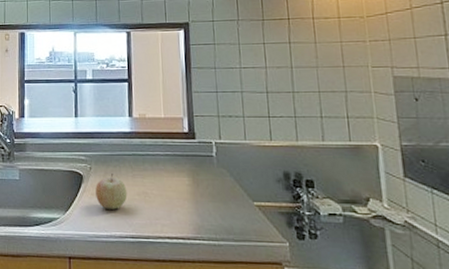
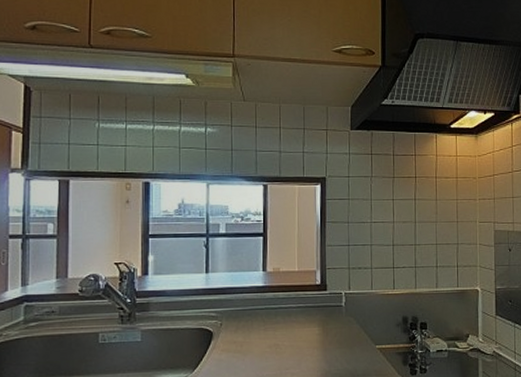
fruit: present [96,174,128,210] -> none [226,328,259,364]

